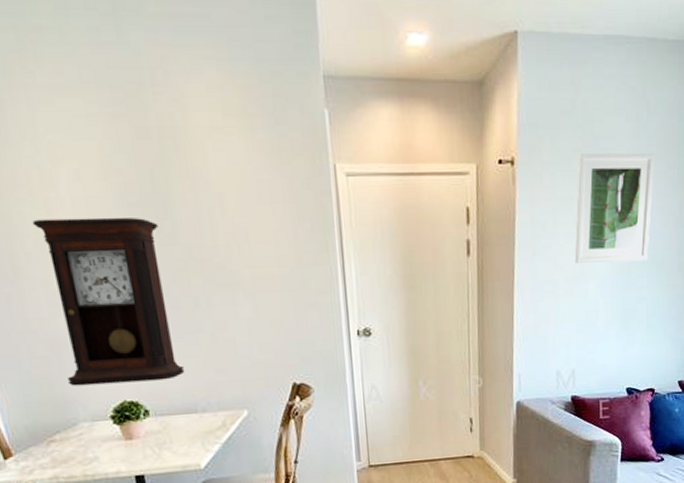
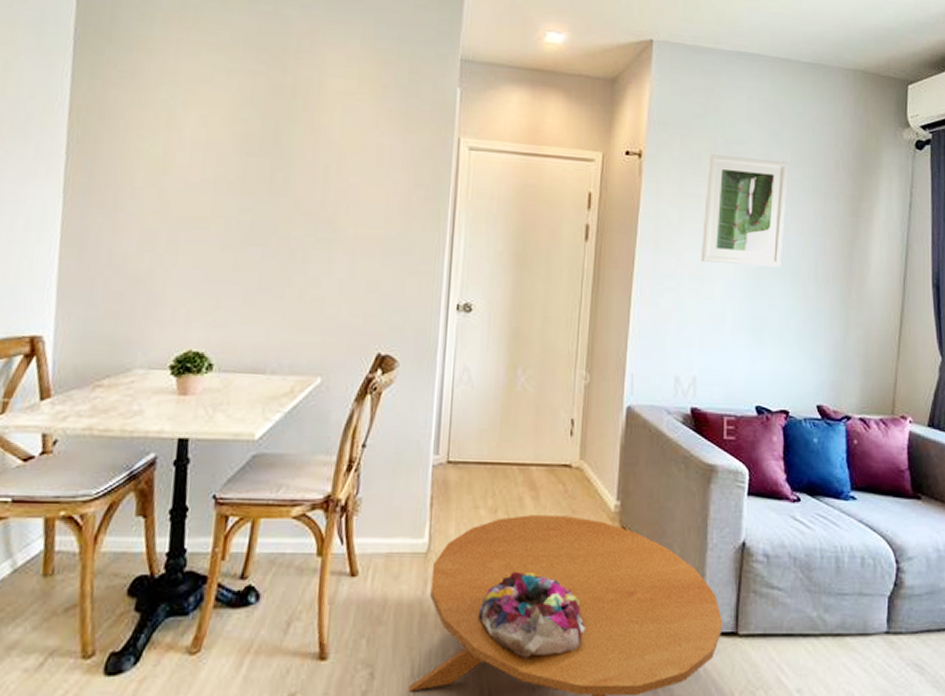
pendulum clock: present [32,217,185,387] -> none [134,156,271,333]

